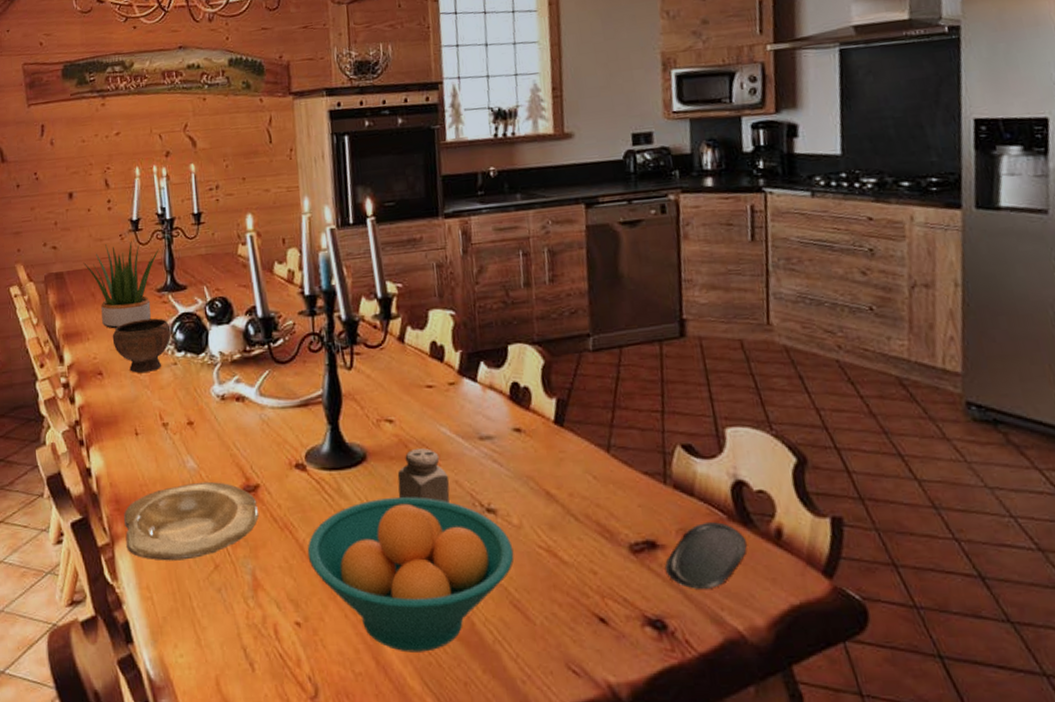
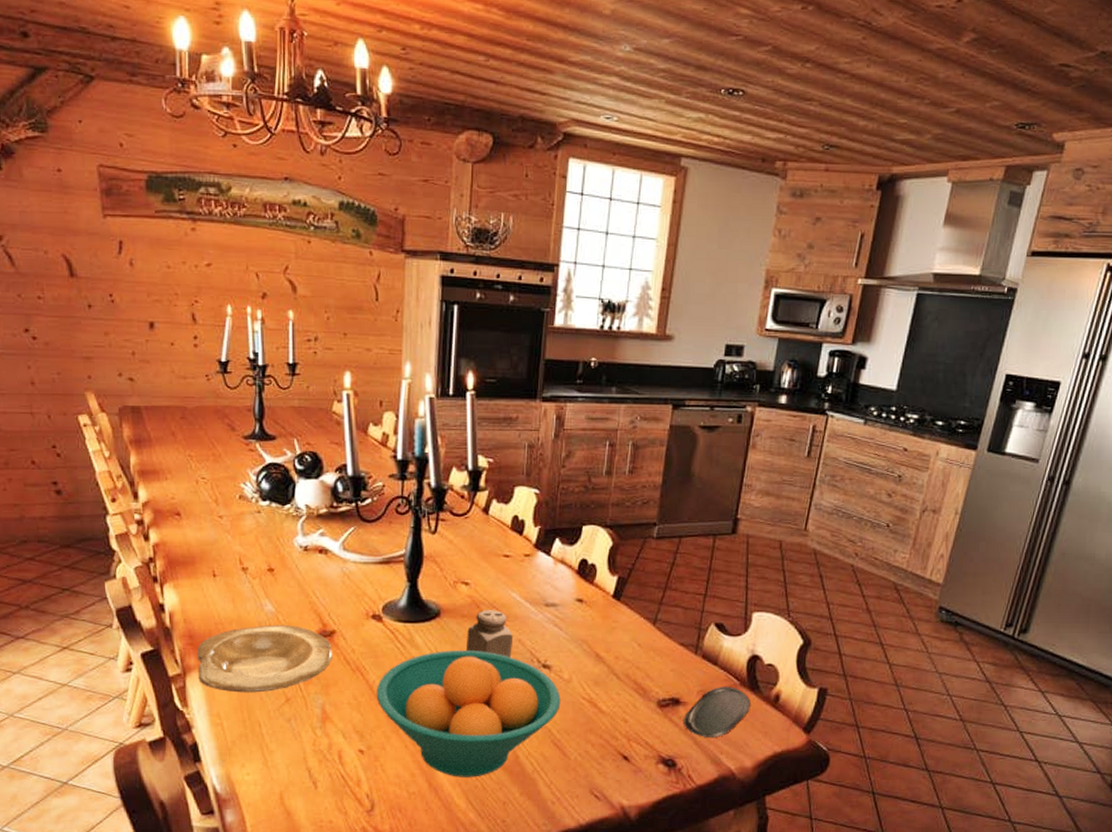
potted plant: present [83,241,159,329] -> none [164,383,249,471]
bowl: present [112,318,171,373] -> none [193,465,256,517]

